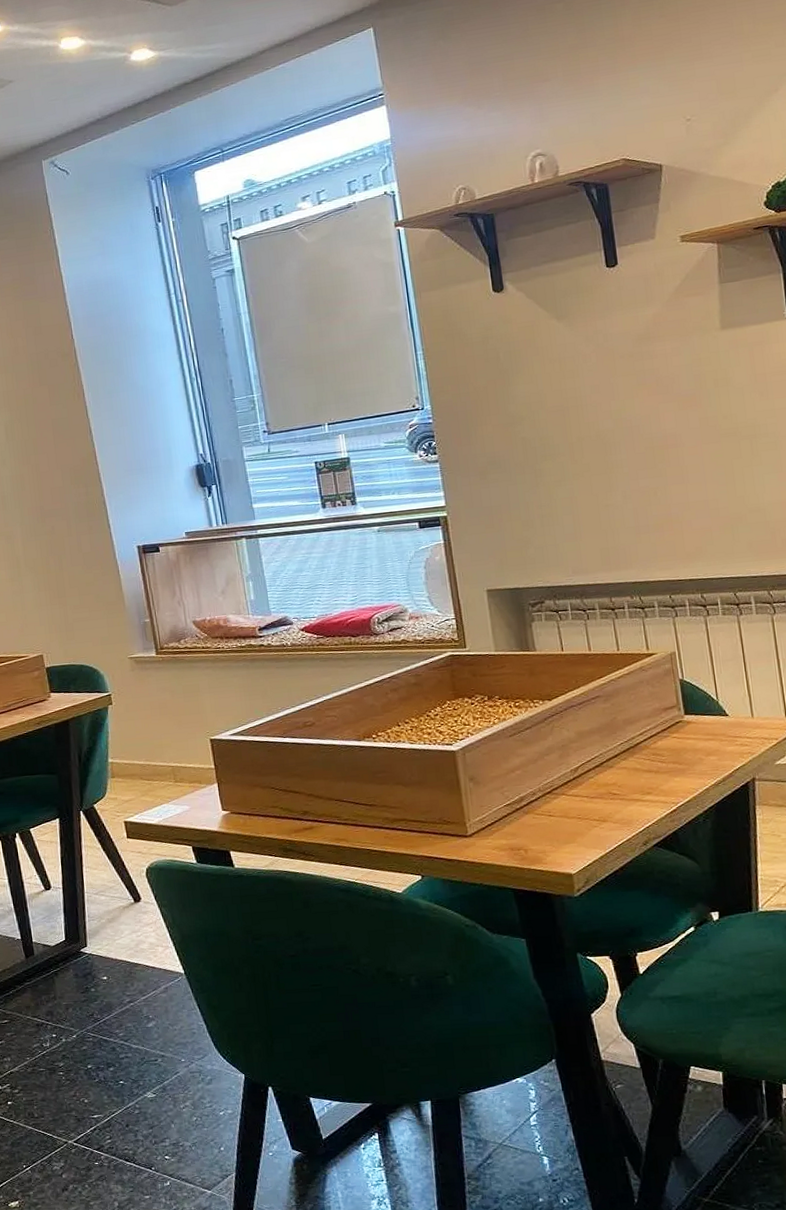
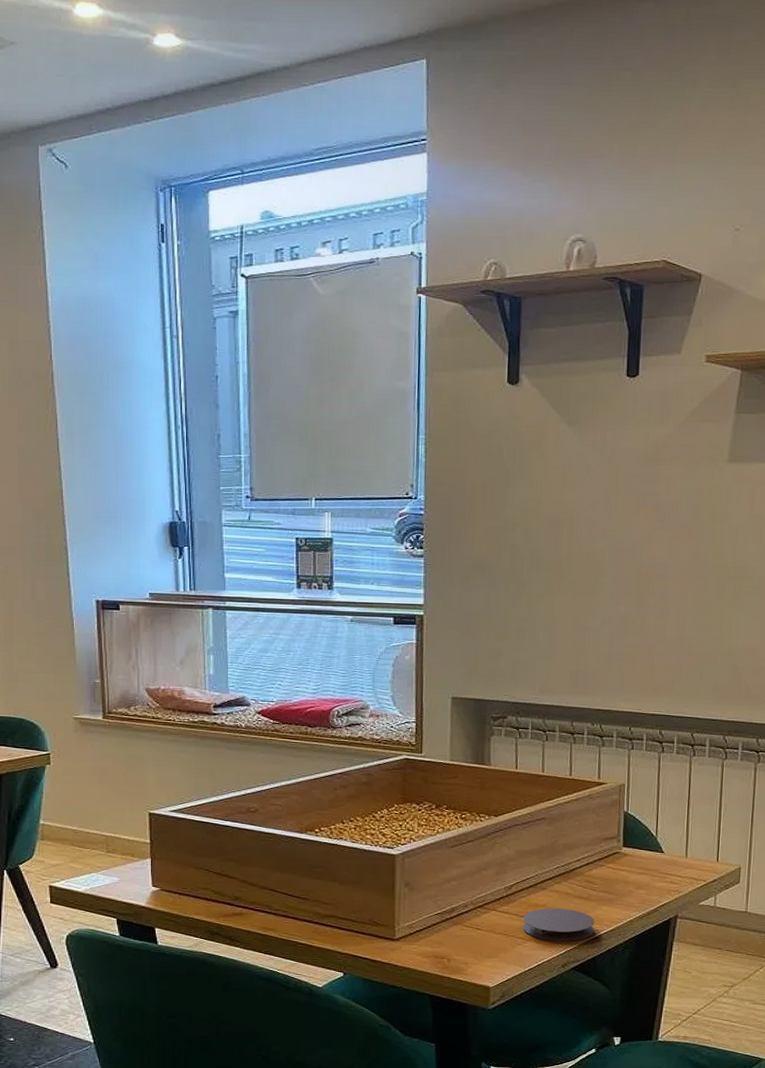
coaster: none [595,784,670,819] -> present [523,908,595,941]

